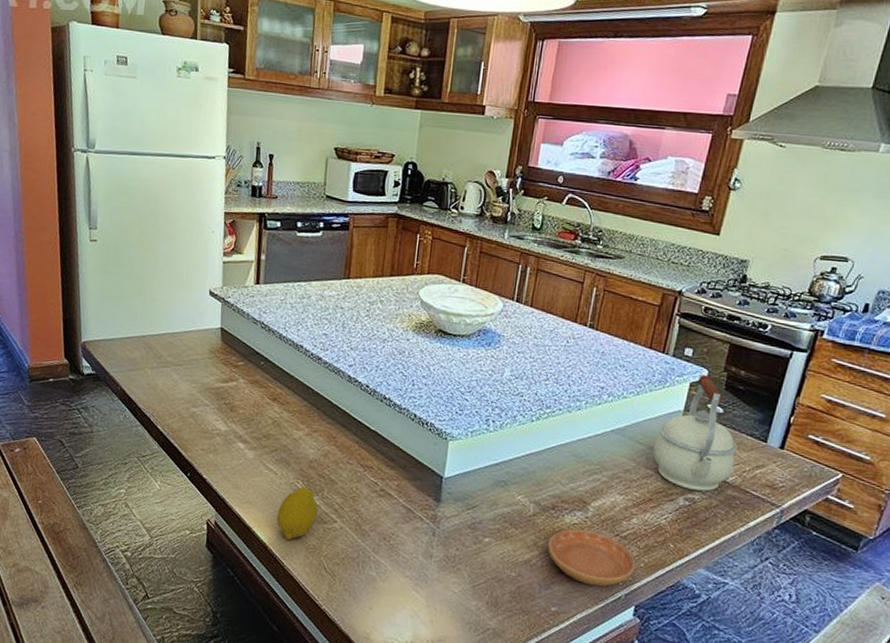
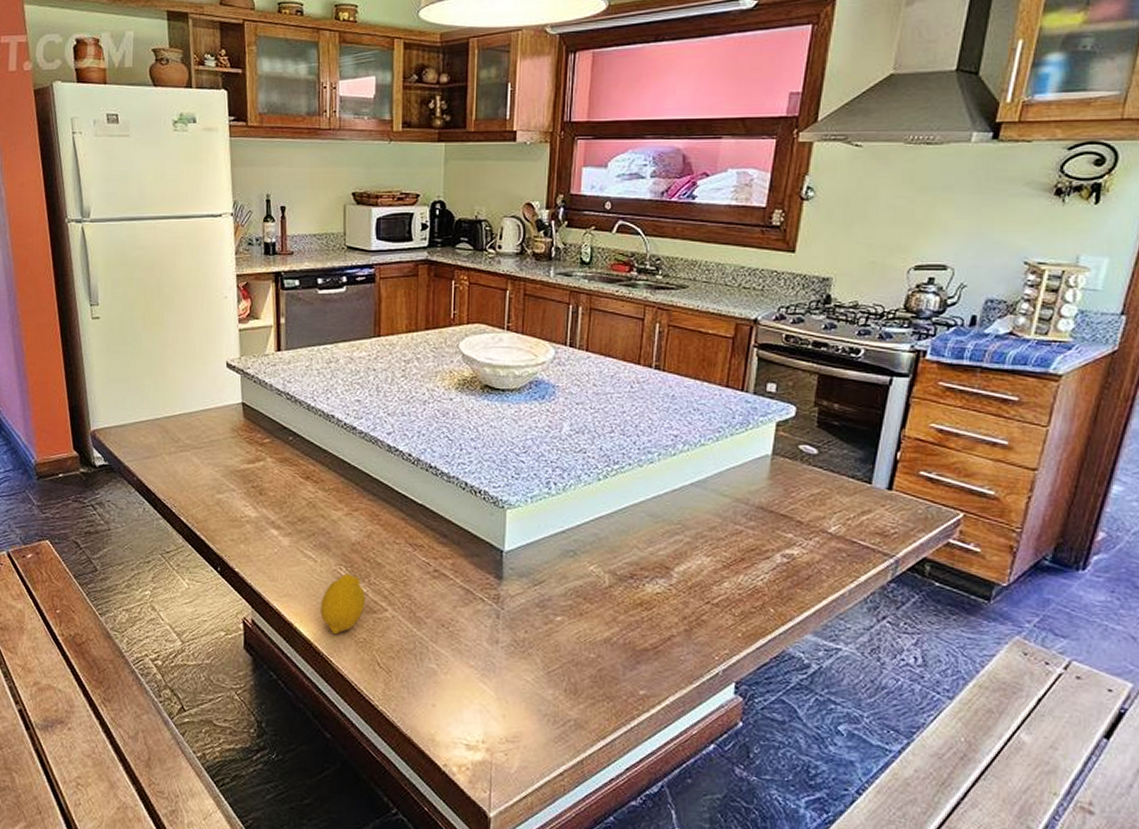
saucer: present [548,528,636,587] -> none [629,599,732,663]
kettle: present [652,374,738,492] -> none [740,411,838,545]

